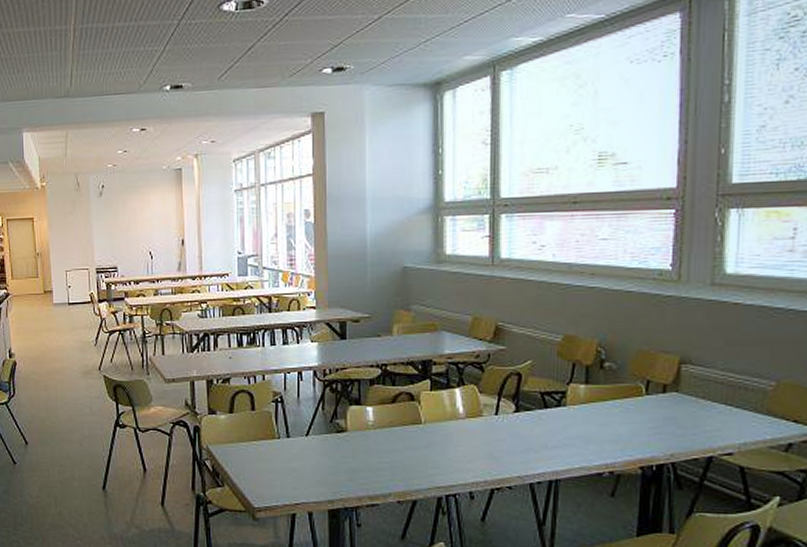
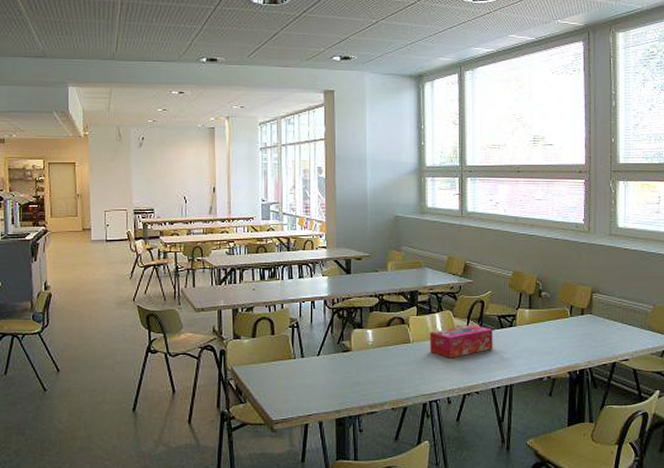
tissue box: none [446,403,533,444] -> present [429,325,493,358]

